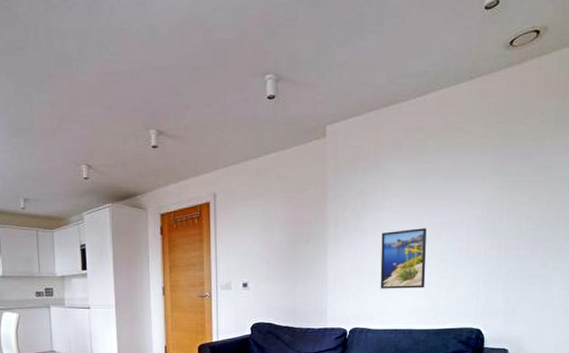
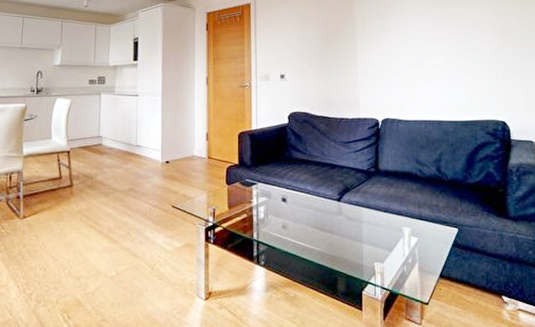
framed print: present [380,228,427,289] -> none [404,28,449,82]

